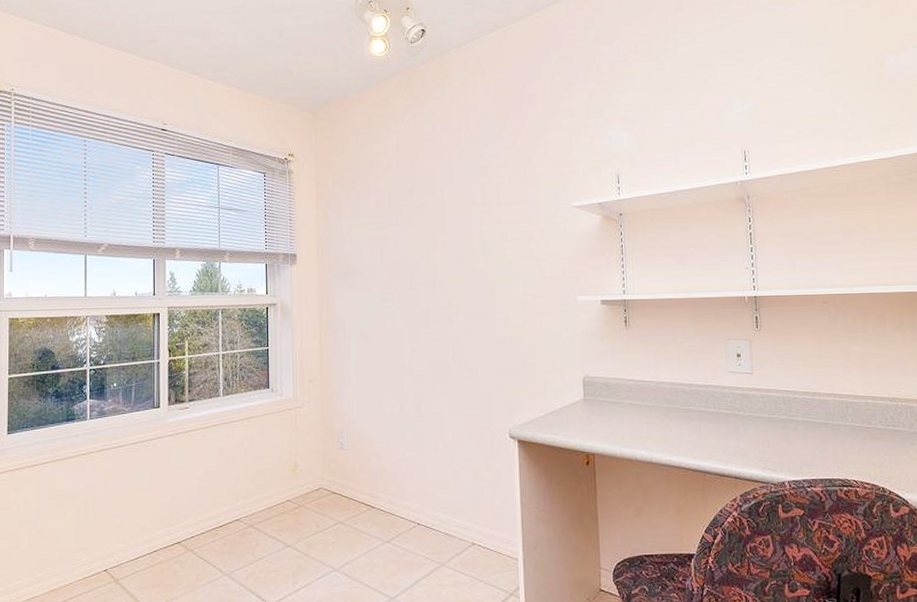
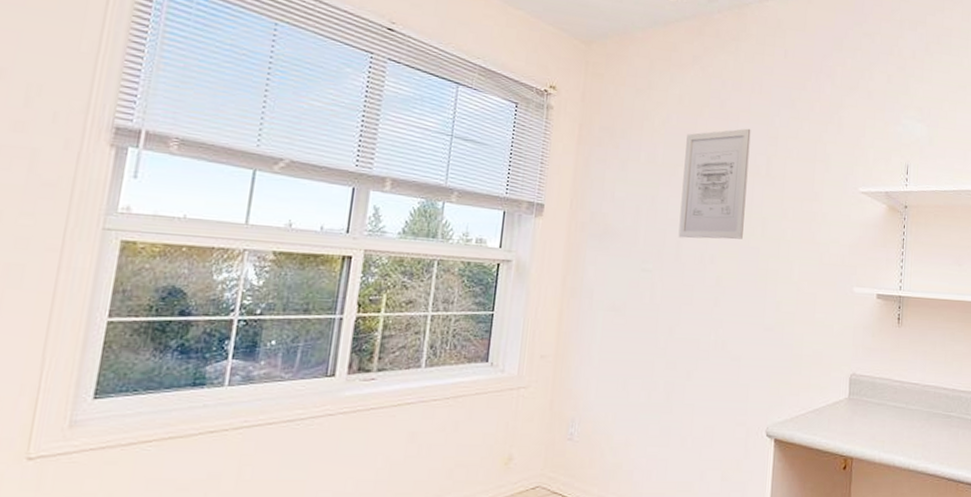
wall art: none [407,163,467,269] -> present [678,128,751,240]

